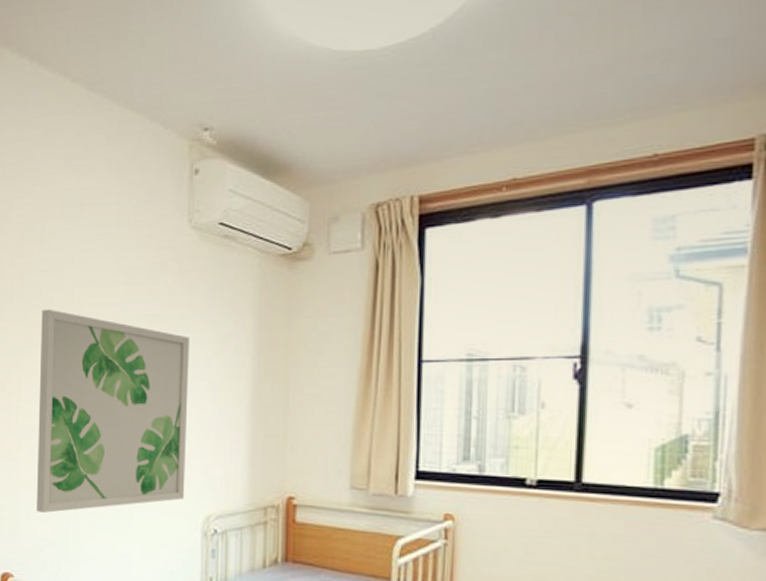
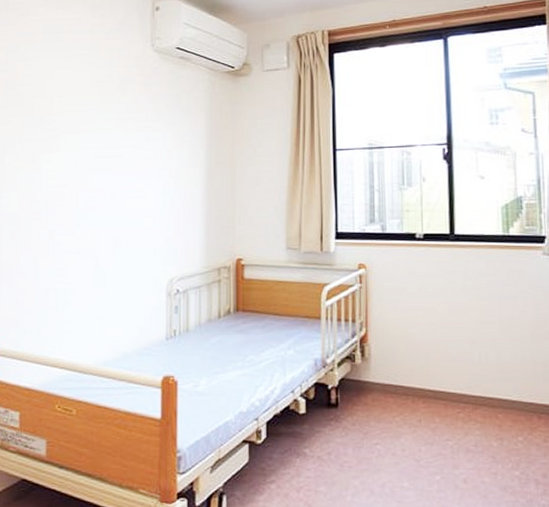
wall art: present [36,308,189,513] -> none [17,114,153,286]

